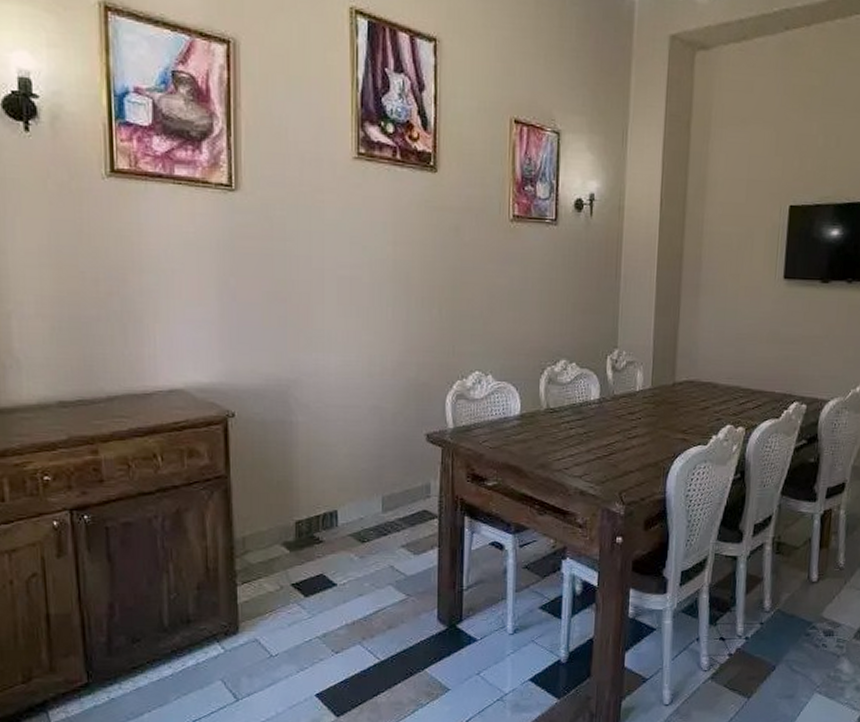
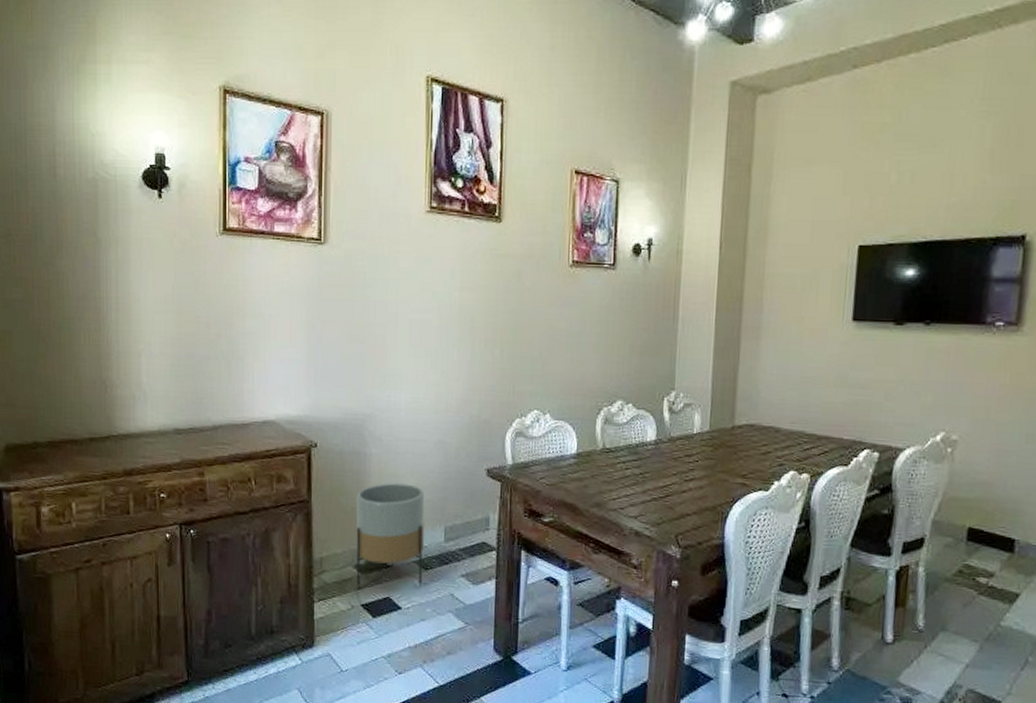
planter: none [283,453,361,570] -> present [356,483,425,591]

